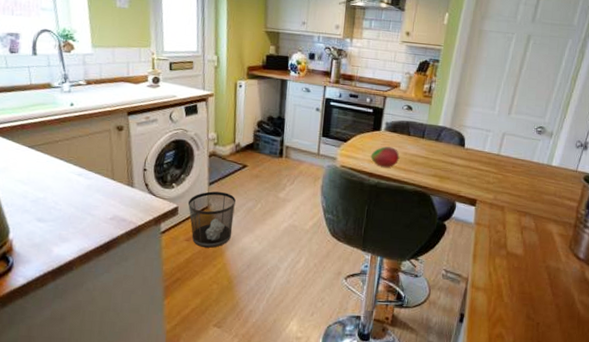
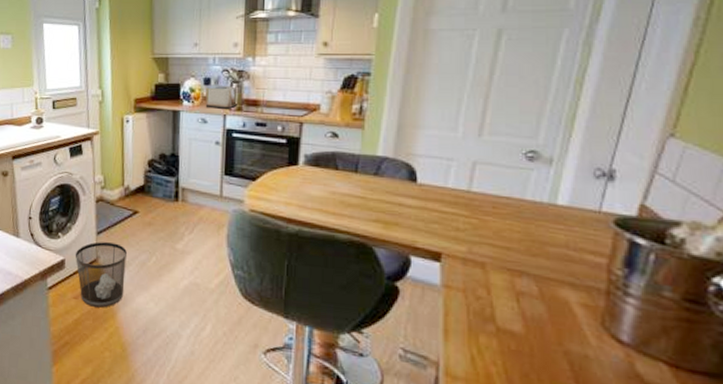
toaster: none [309,60,337,82] -> present [205,85,238,110]
fruit: present [370,146,400,167] -> none [287,184,326,211]

